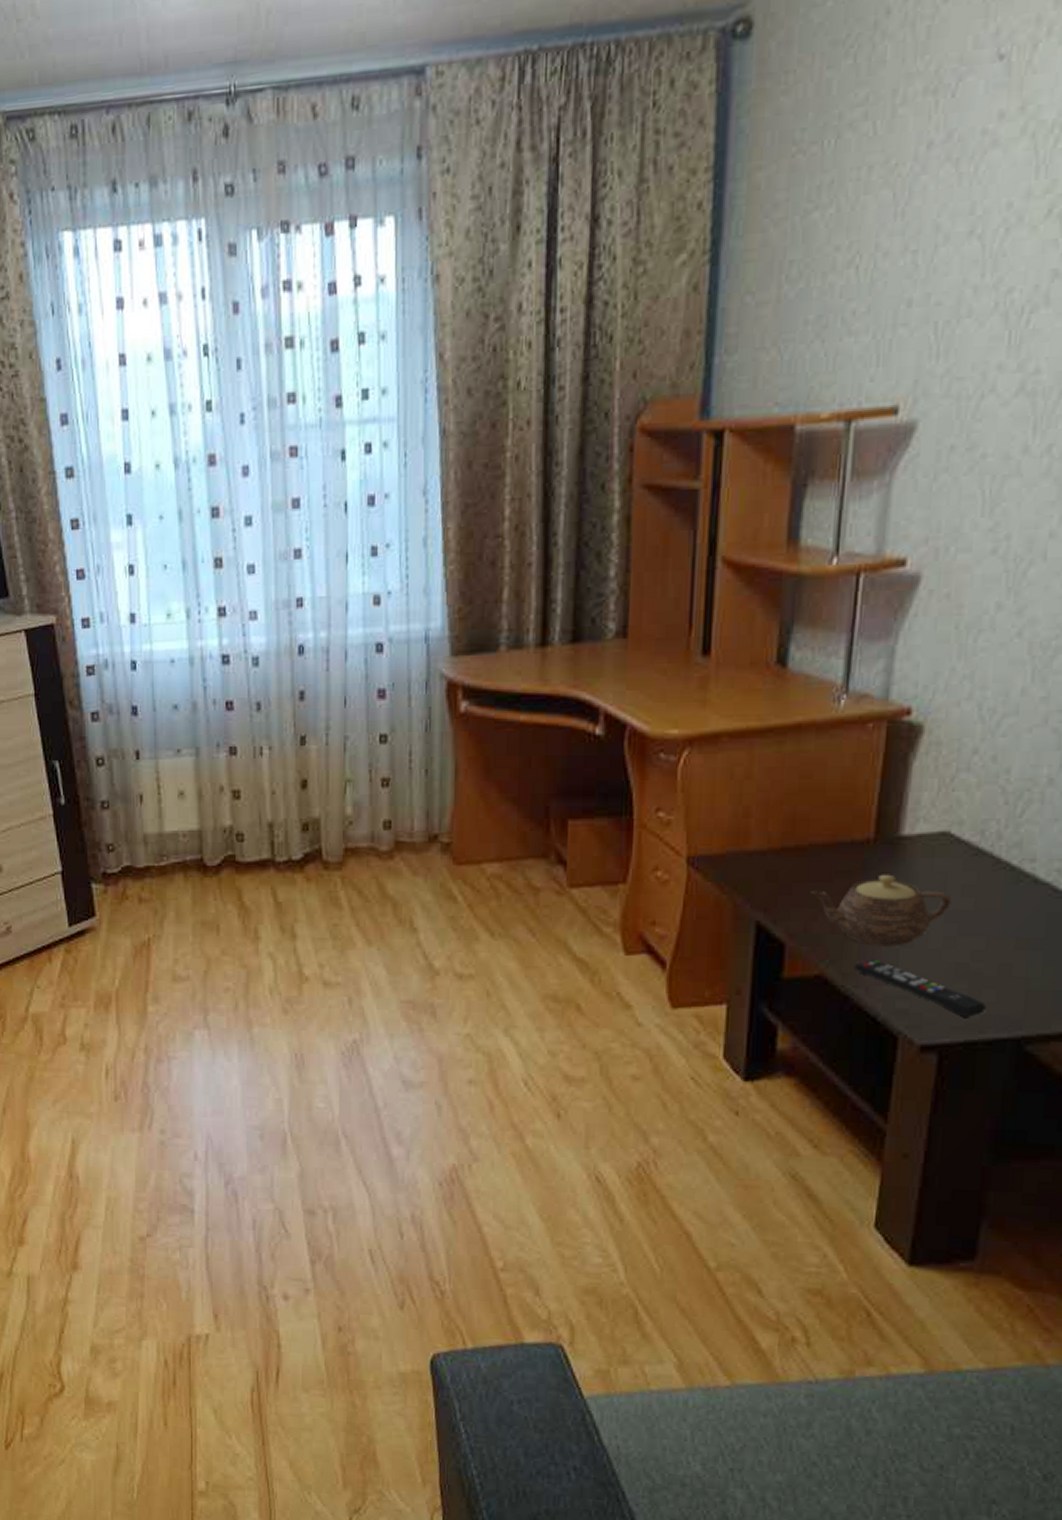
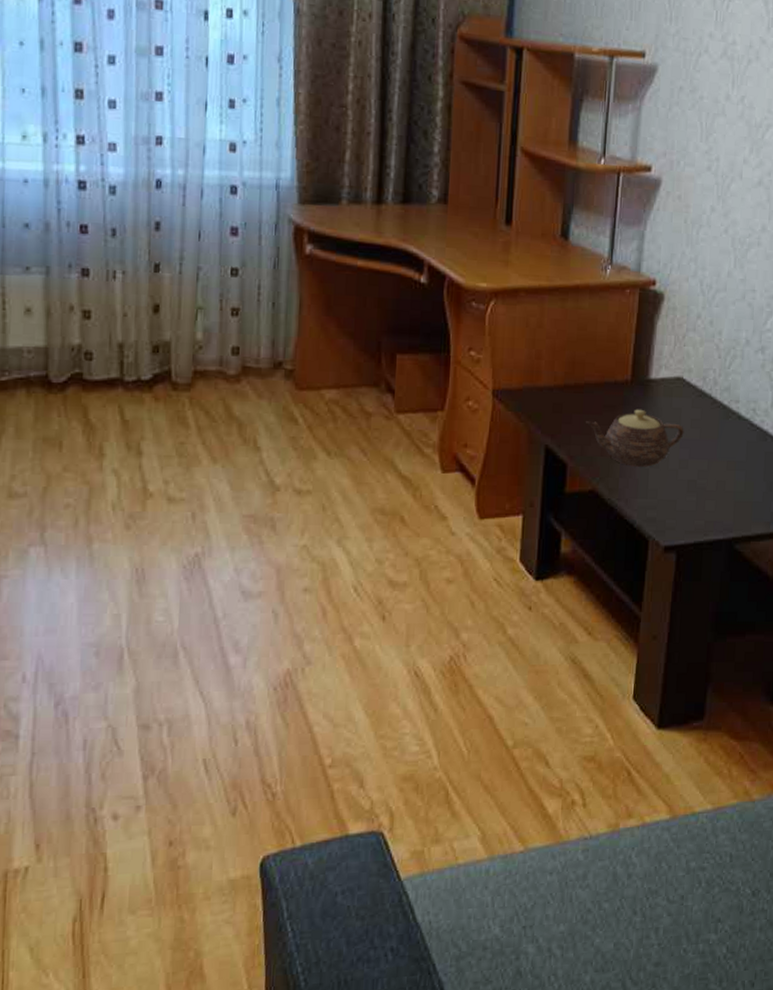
remote control: present [854,959,986,1017] -> none [617,477,708,523]

